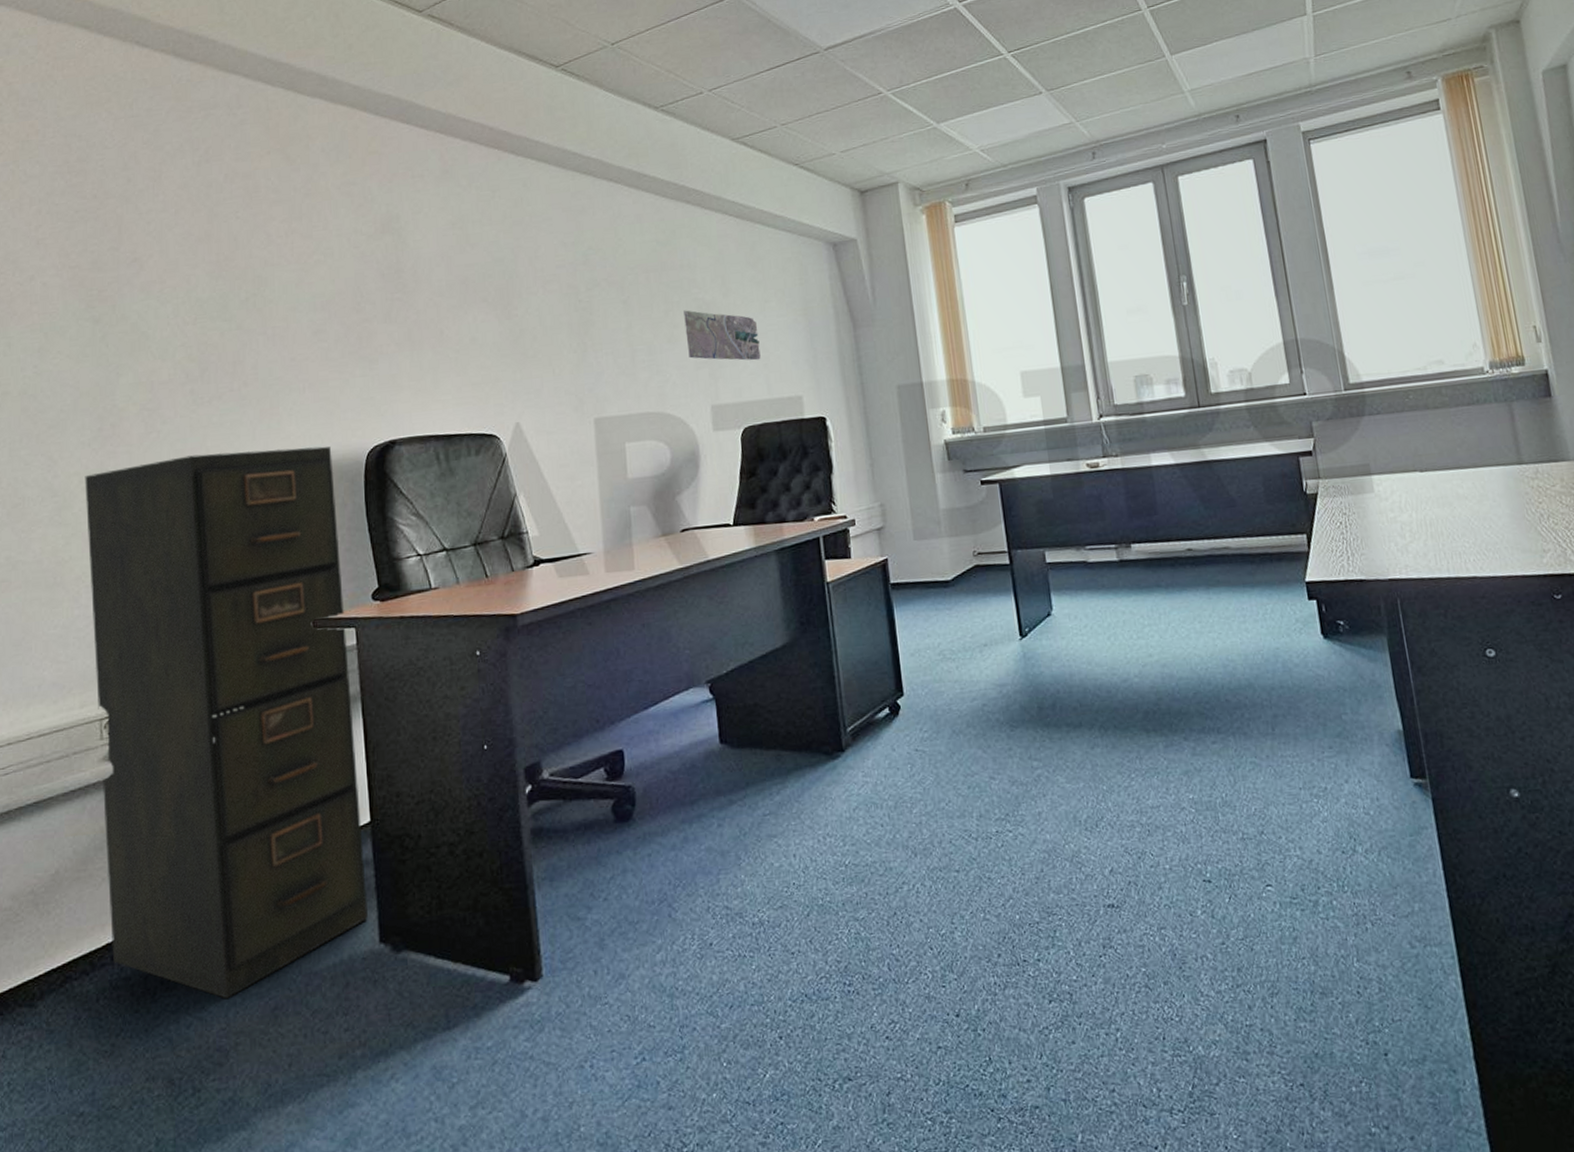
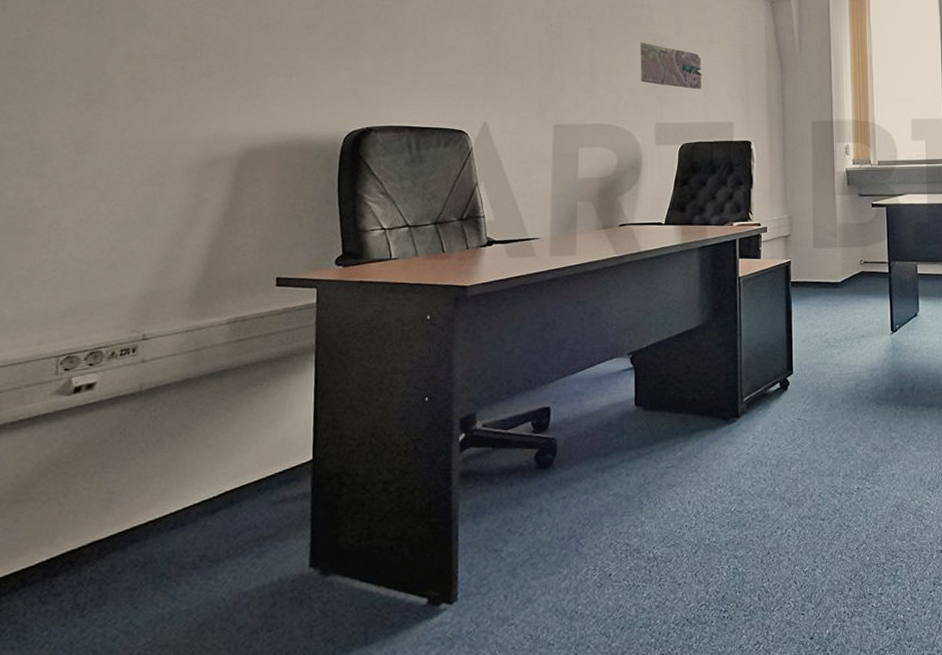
filing cabinet: present [85,446,368,999] -> none [44,124,312,615]

